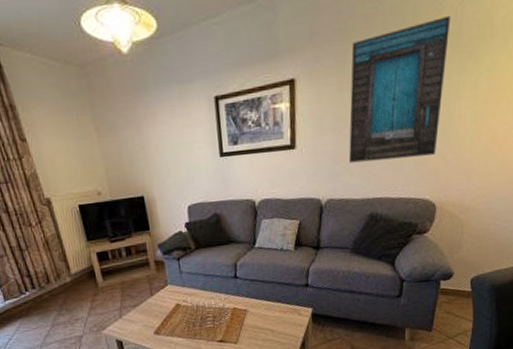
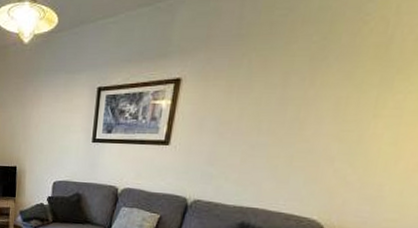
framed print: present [348,15,451,163] -> none [225,26,380,173]

